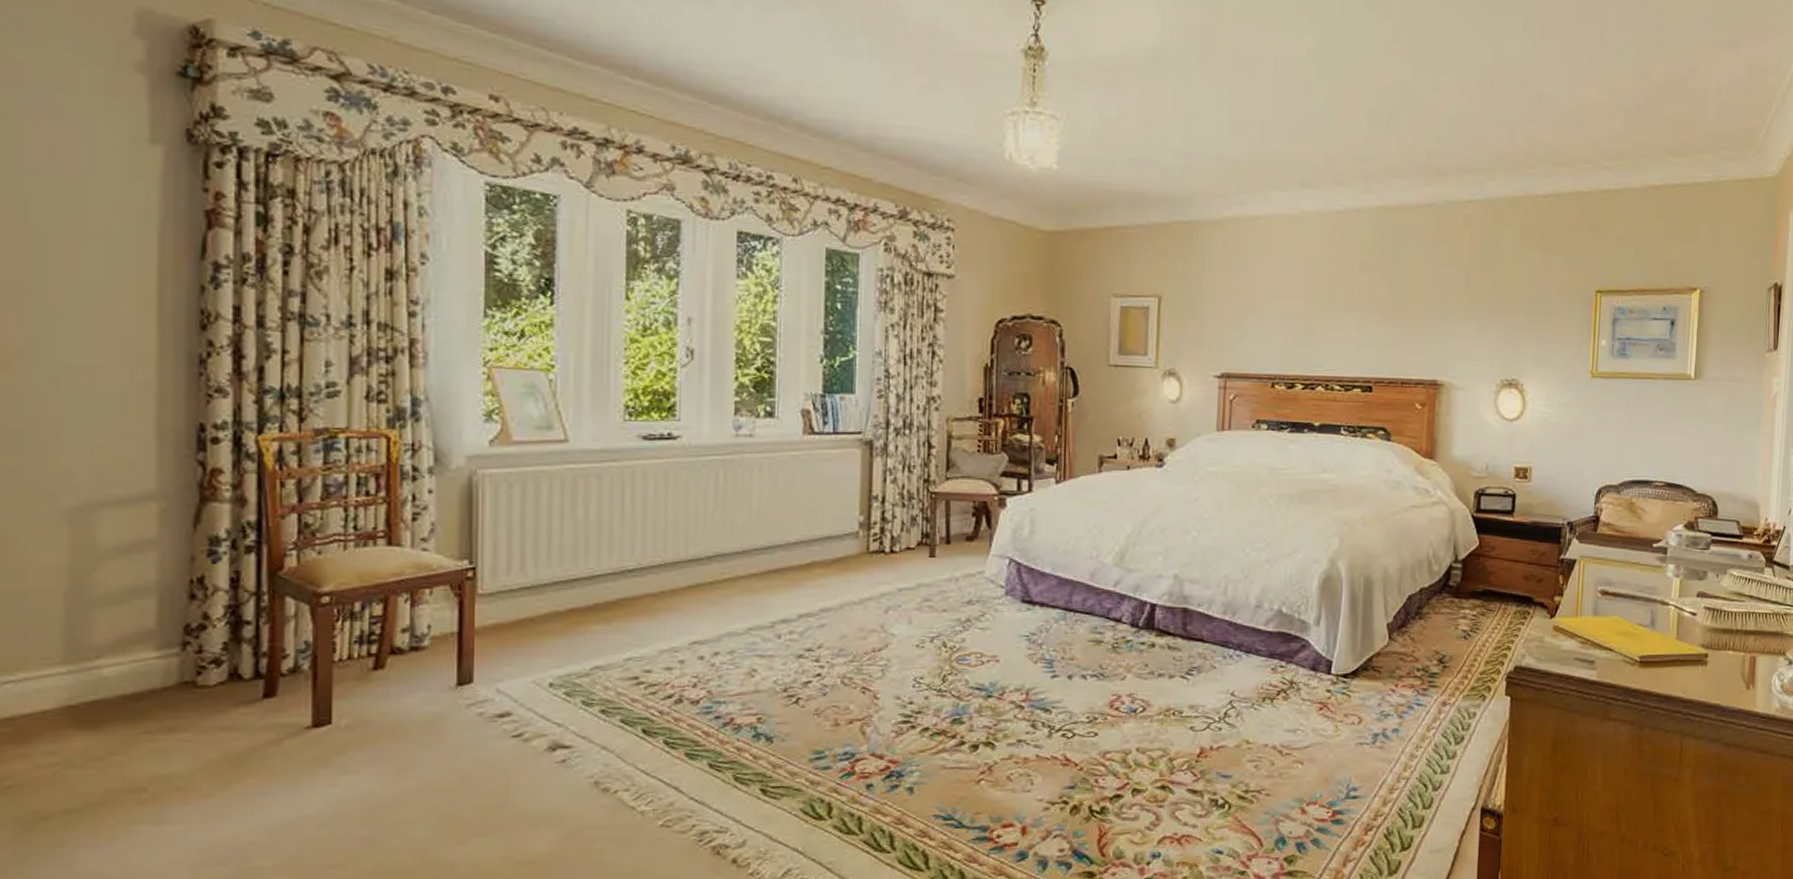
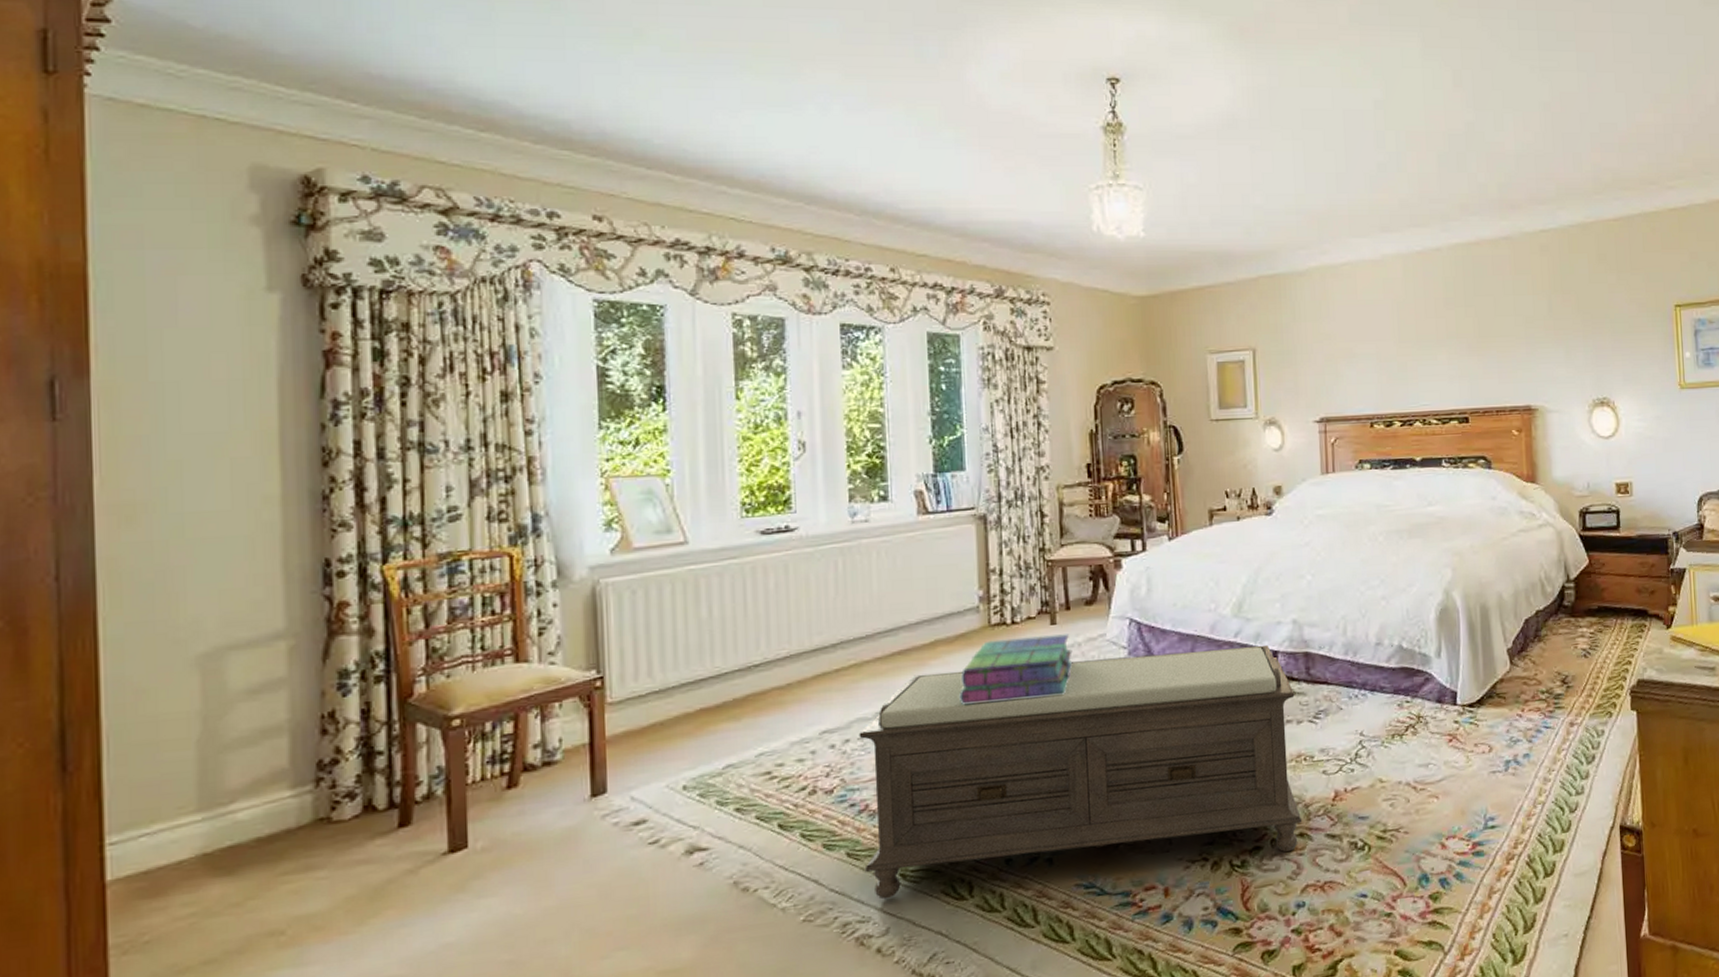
bench: none [725,594,1169,812] -> present [859,644,1301,900]
stack of books: none [832,567,949,629] -> present [959,634,1073,705]

